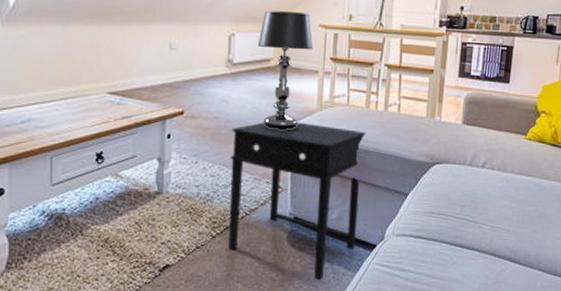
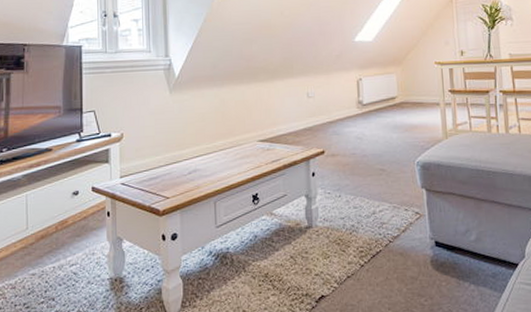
side table: present [229,122,366,281] -> none [368,151,498,304]
table lamp: present [257,11,313,130] -> none [382,54,432,160]

